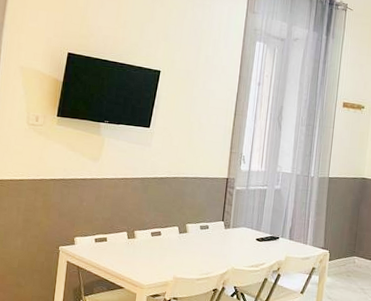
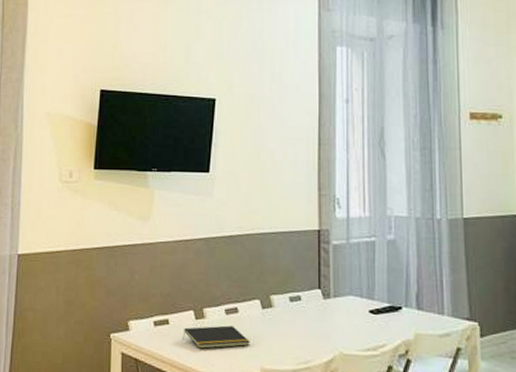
notepad: none [116,244,168,261] -> present [182,325,250,349]

